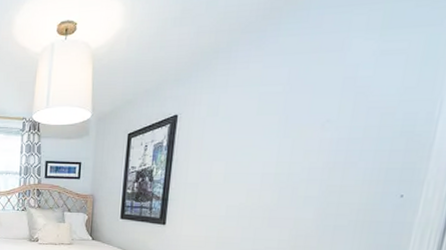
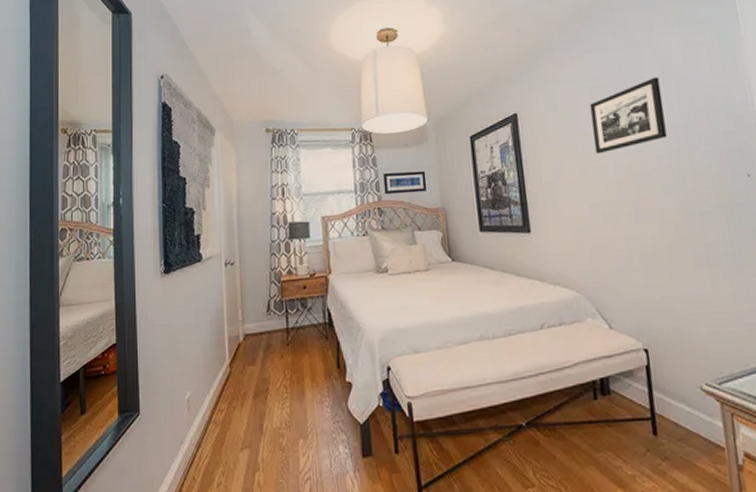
picture frame: none [246,86,338,161] -> present [589,77,667,155]

